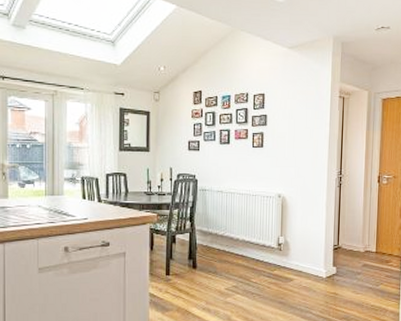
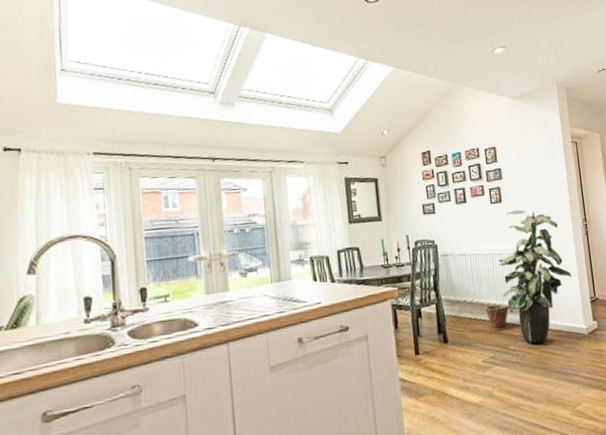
plant pot: none [232,239,258,264] -> present [485,304,513,332]
indoor plant: none [251,156,319,280] -> present [498,210,572,344]

